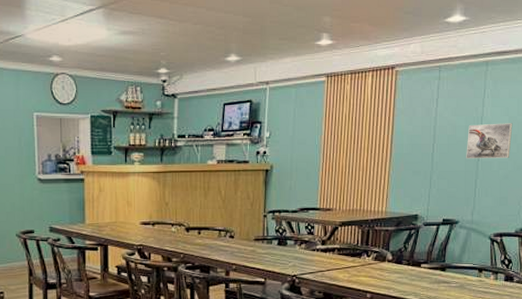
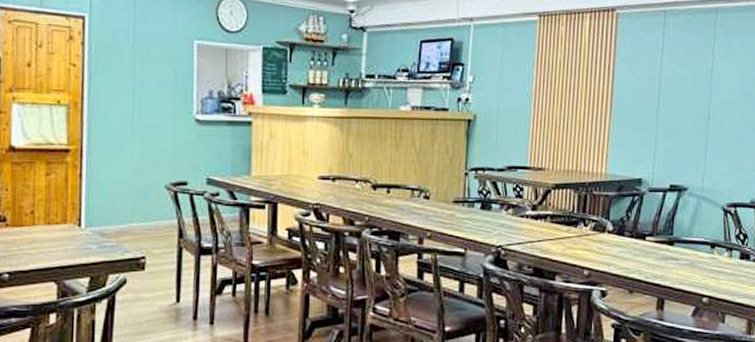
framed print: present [466,123,513,159] -> none [695,77,746,118]

